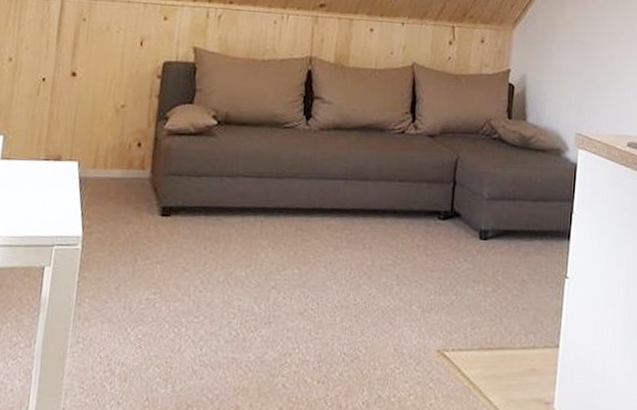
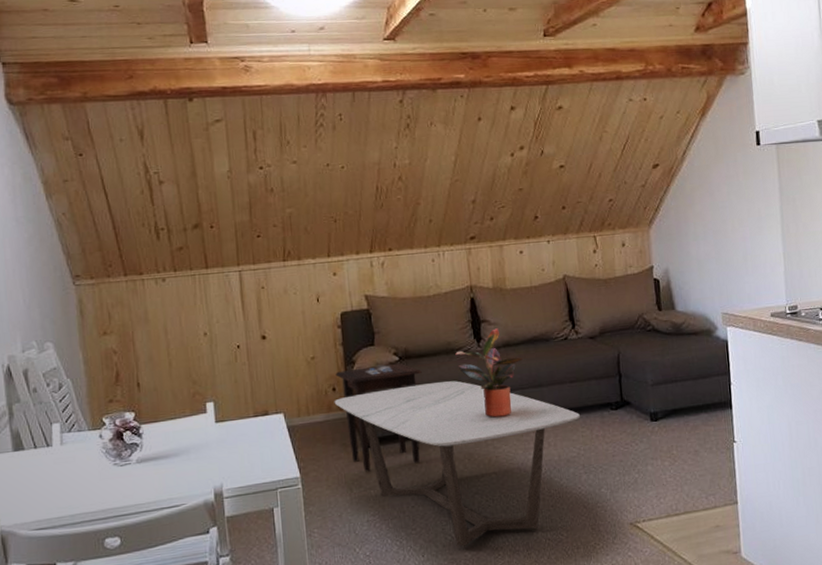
coffee table: none [136,154,403,346] -> present [334,380,580,547]
side table: none [144,125,240,243] -> present [335,363,422,472]
potted plant: none [280,108,352,207] -> present [455,328,522,418]

